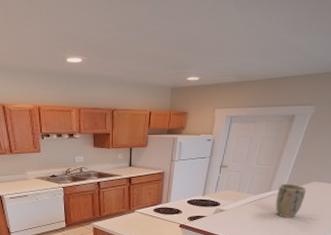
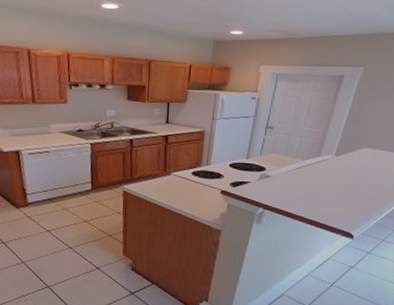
plant pot: present [275,184,306,218] -> none [325,149,358,187]

